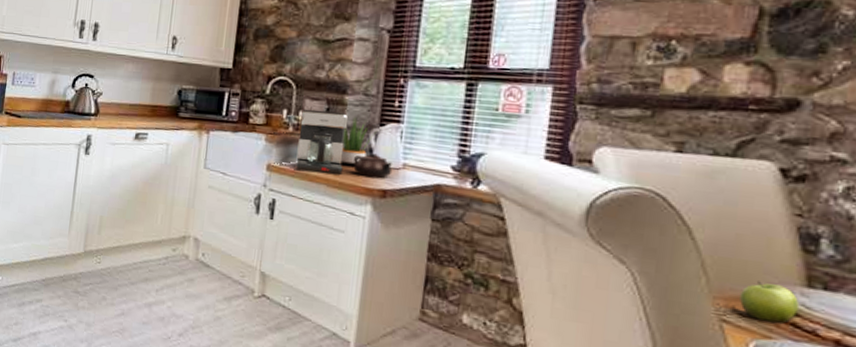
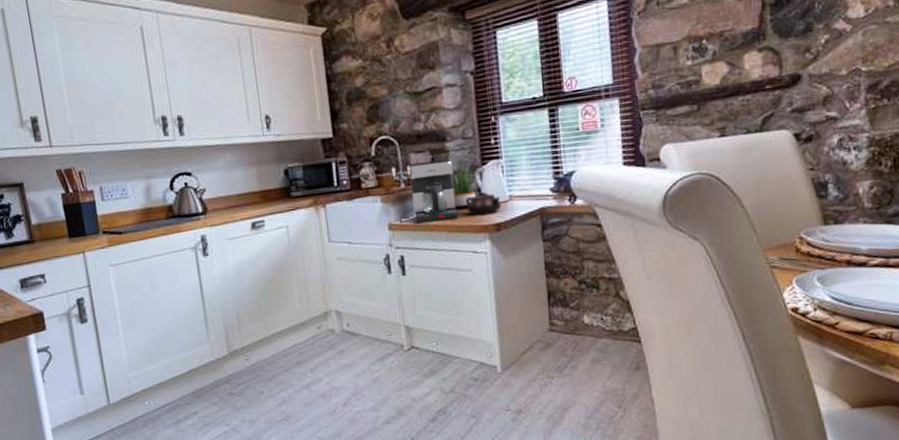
fruit: present [740,281,800,325] -> none [781,228,821,260]

